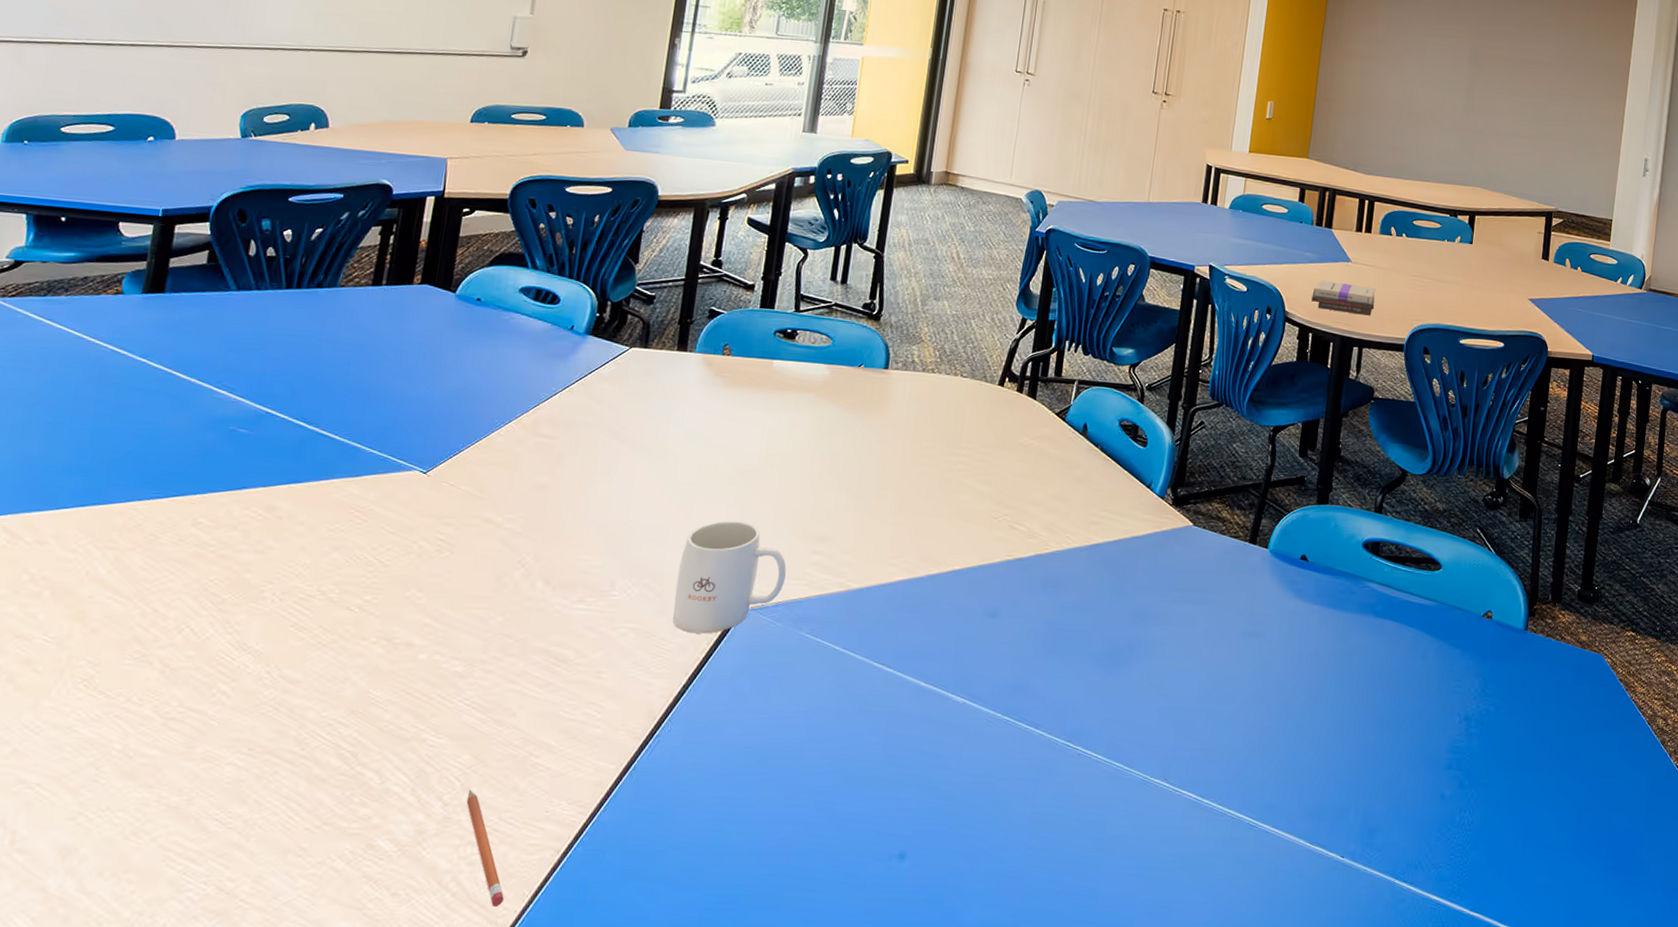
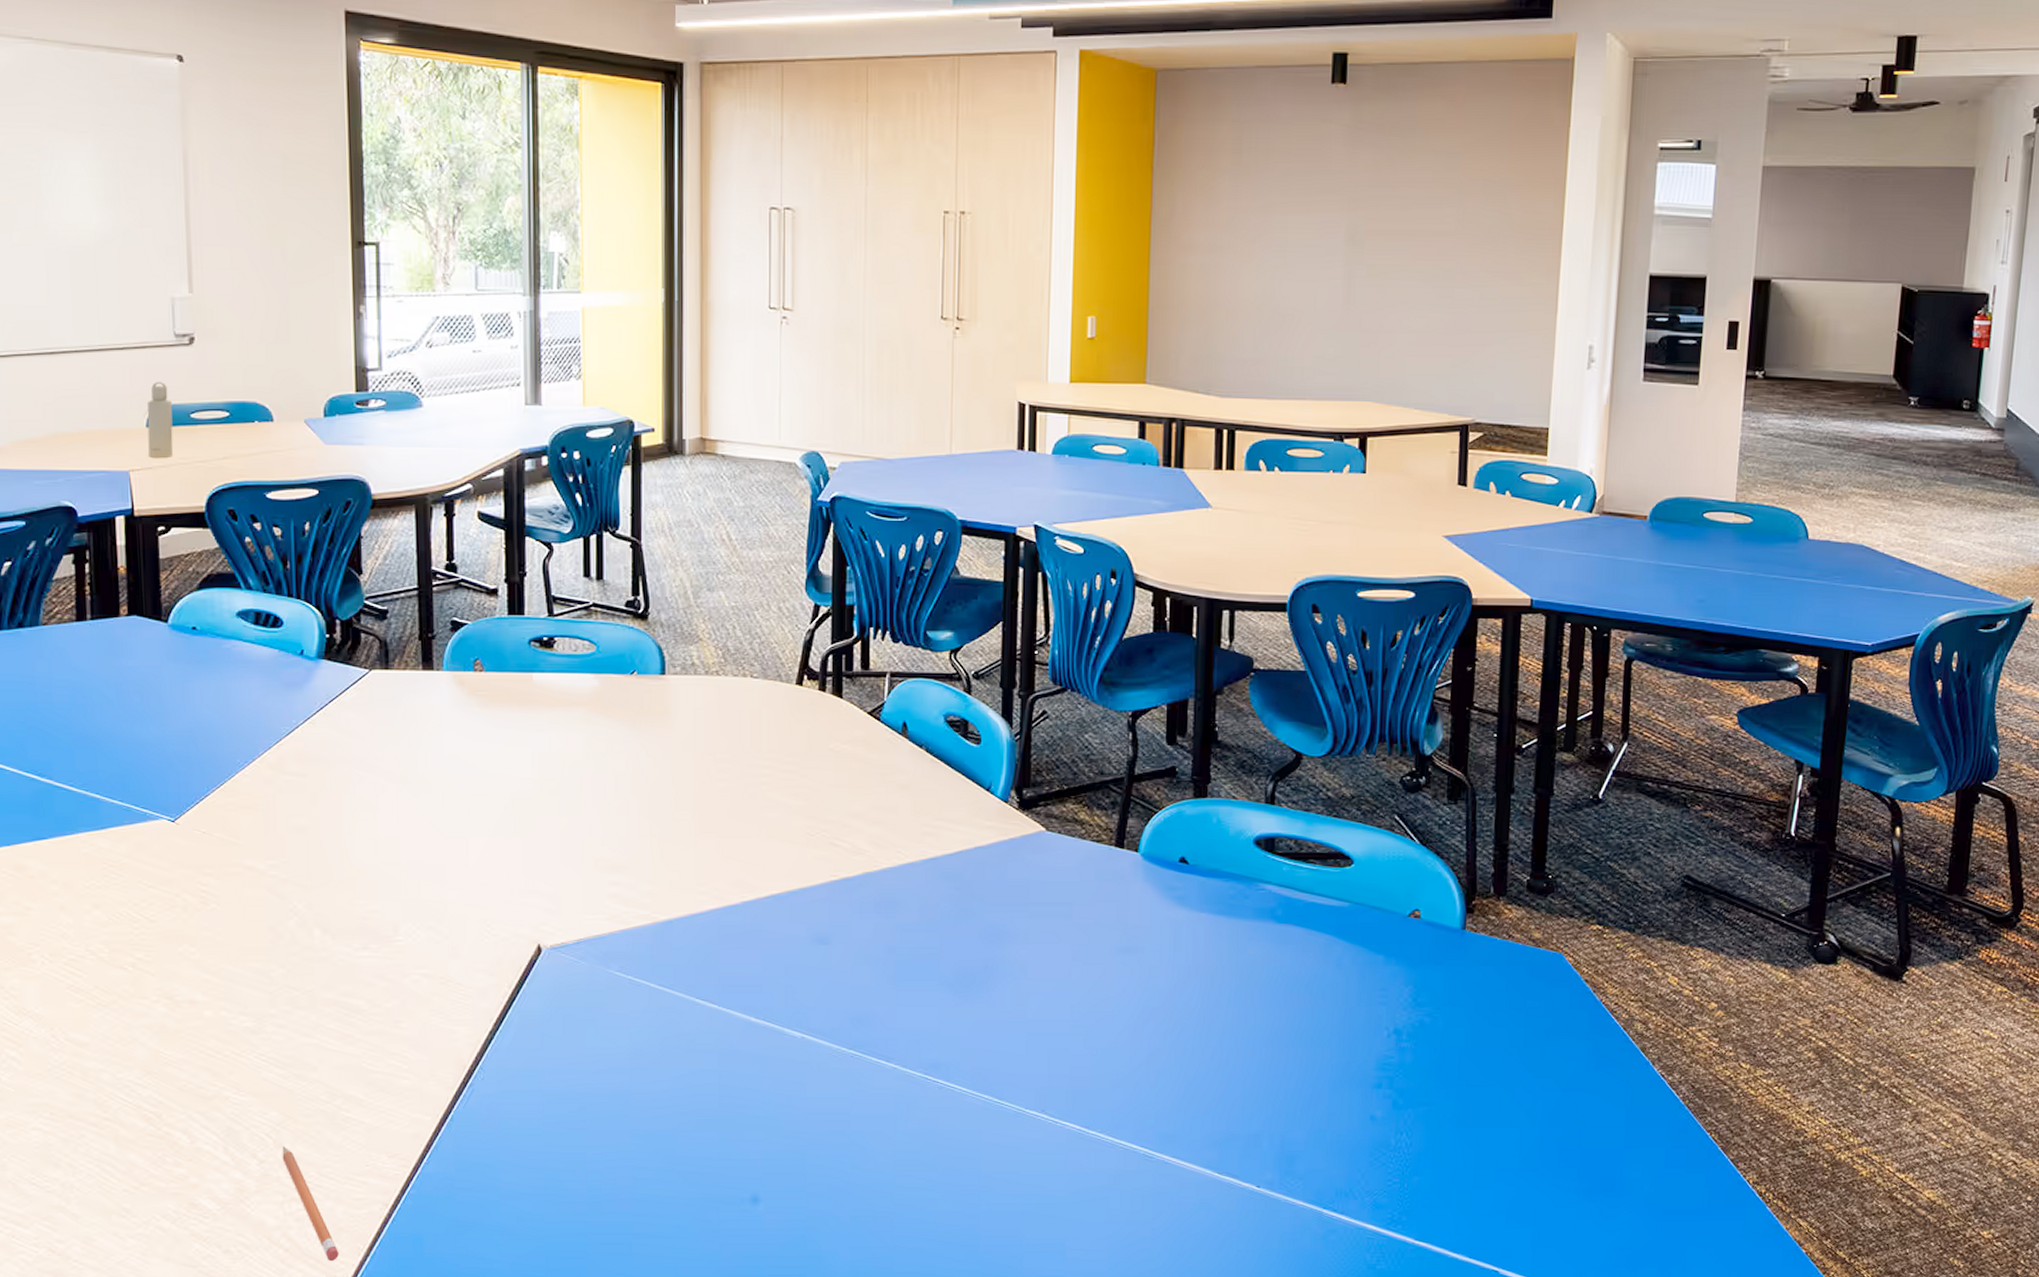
bottle: none [467,84,497,150] -> present [146,381,174,459]
mug: present [672,521,787,634] -> none [463,854,583,977]
books: present [1311,280,1375,316] -> none [1165,533,1246,571]

